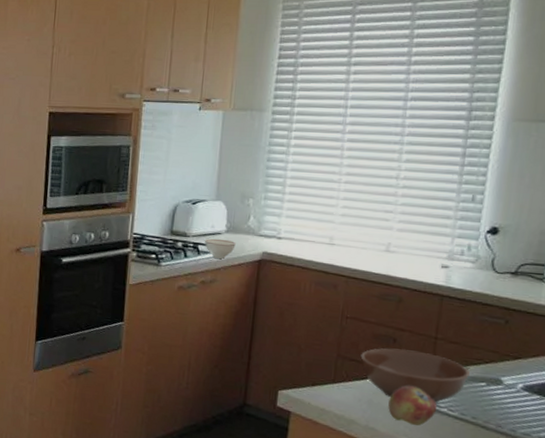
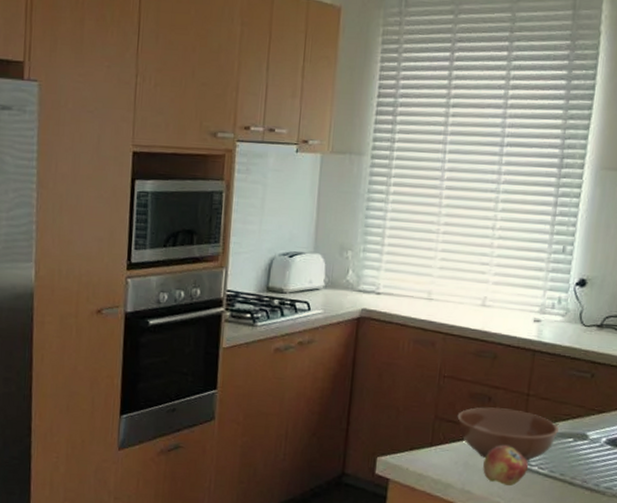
bowl: present [204,238,236,260] -> none [301,294,334,318]

